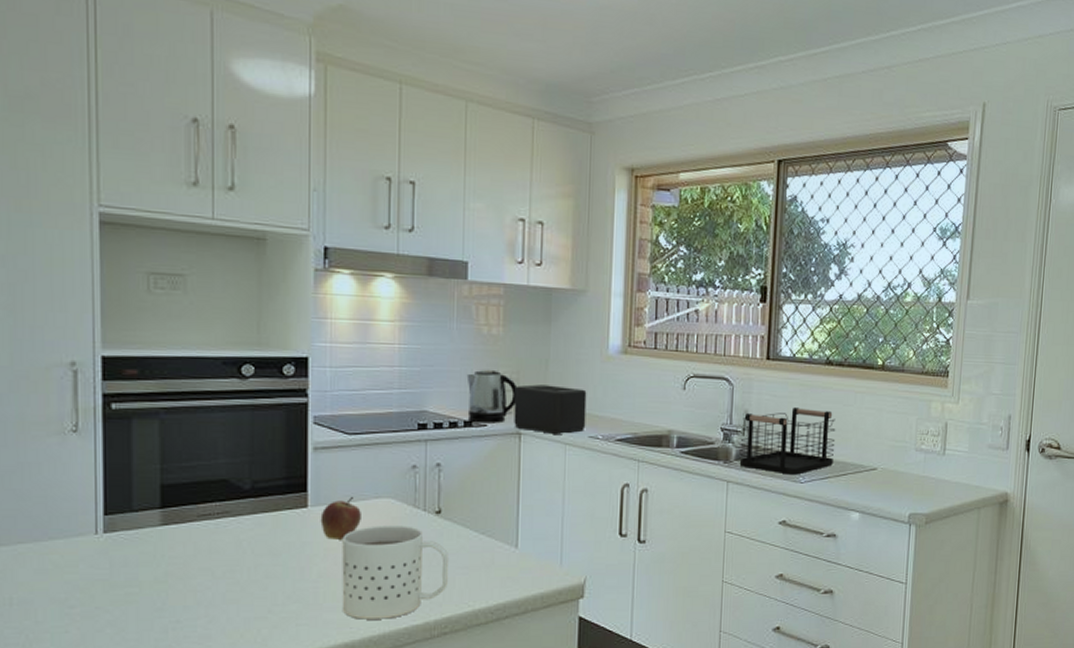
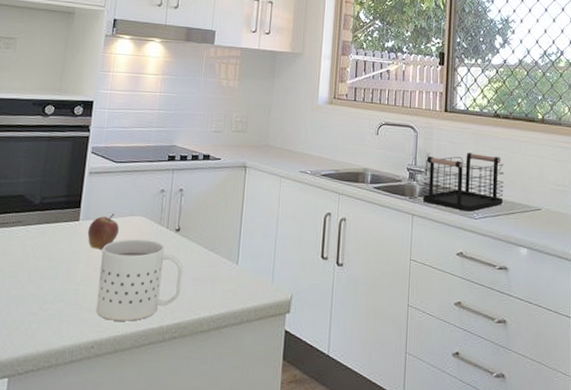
kettle: present [466,369,516,424] -> none [206,113,245,158]
toaster: present [514,384,587,436] -> none [241,127,300,169]

